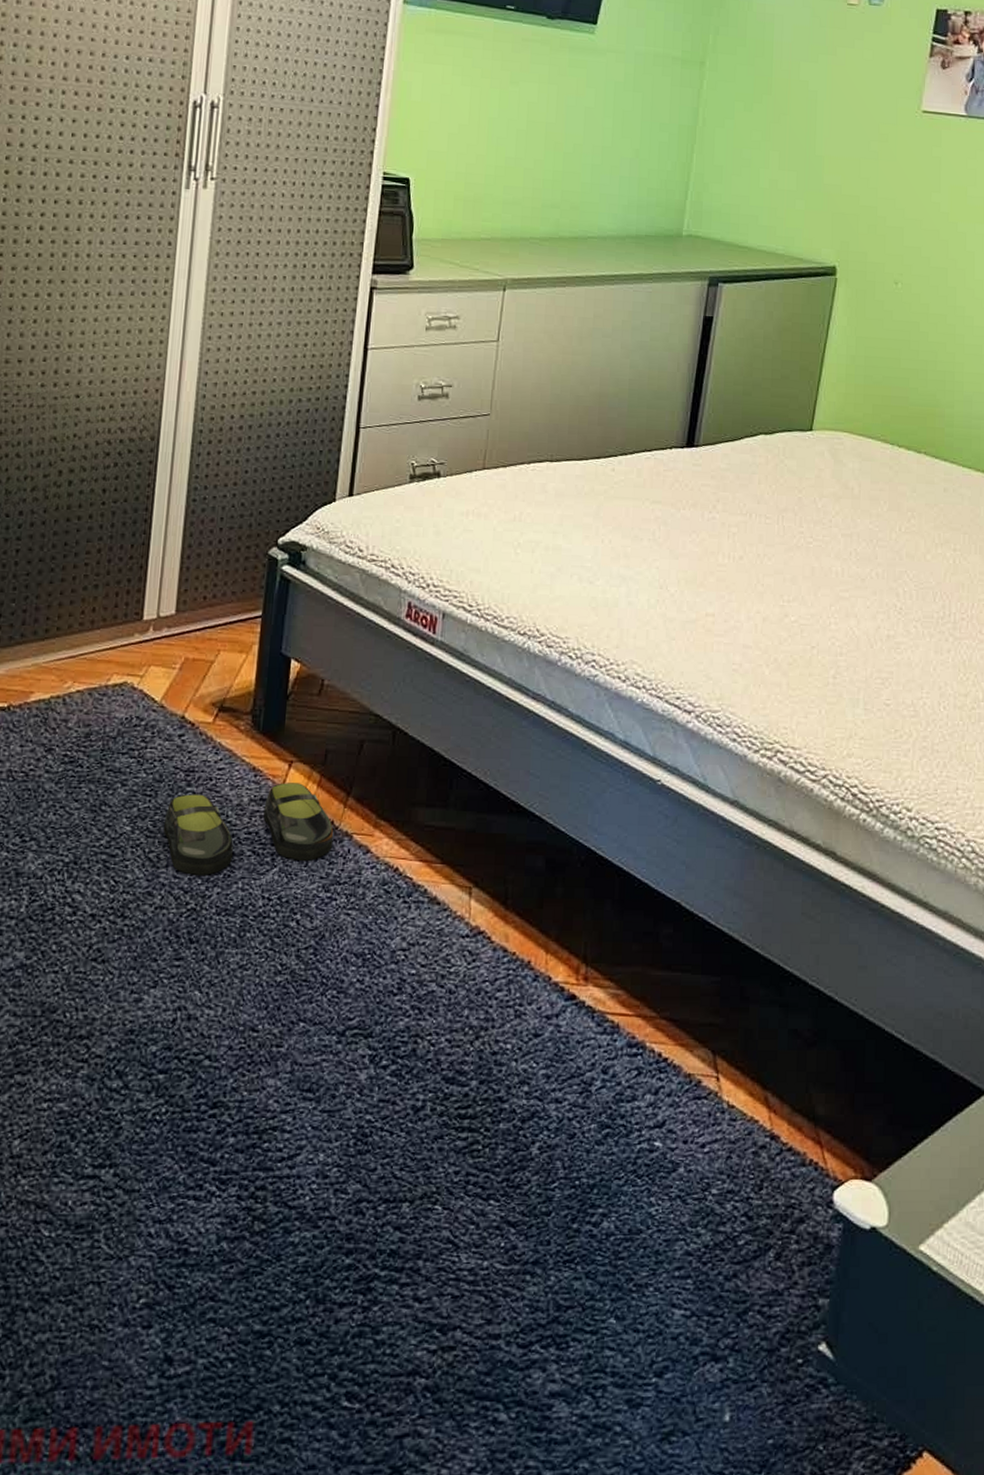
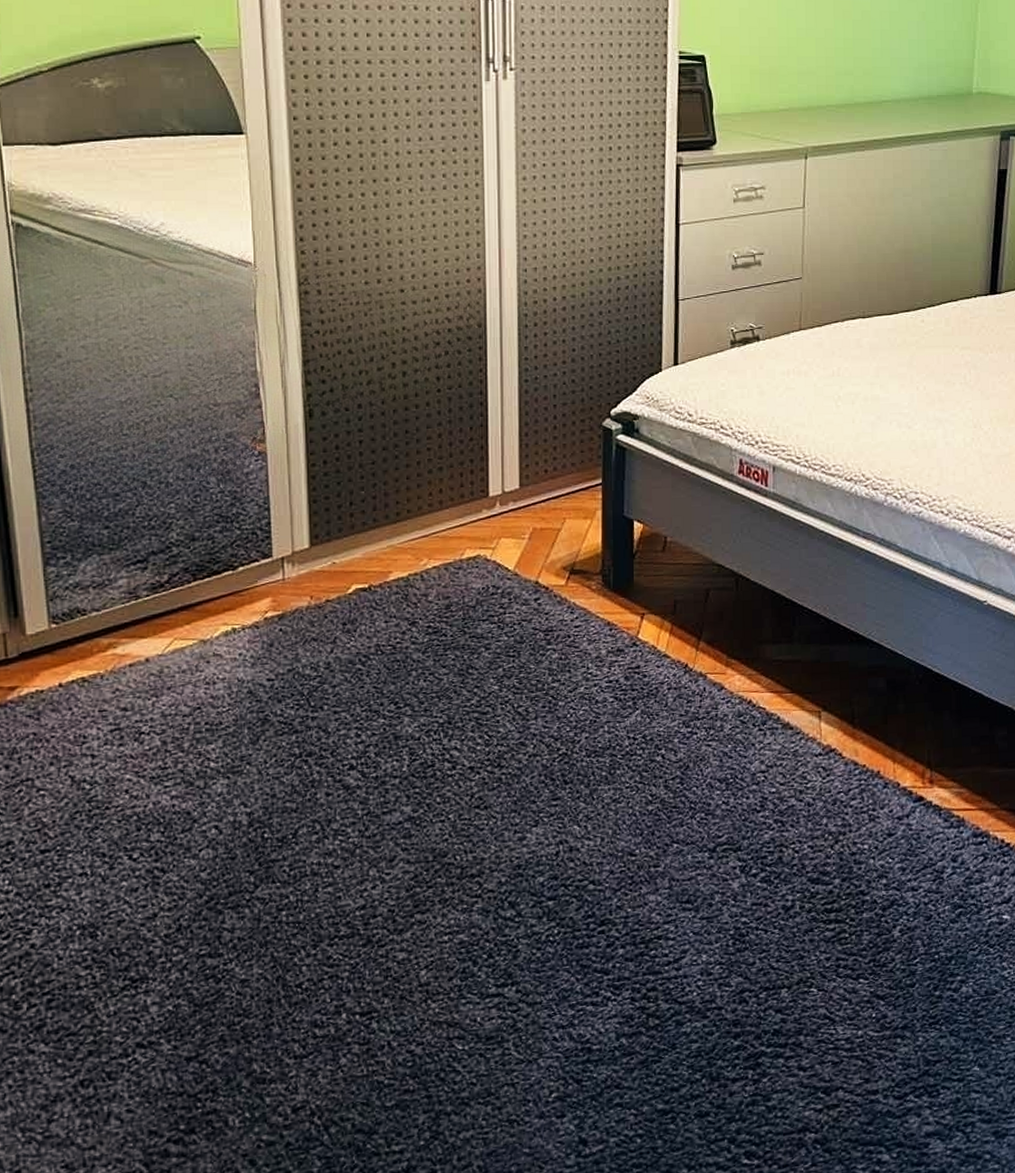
slippers: present [163,783,334,875] -> none [528,632,689,724]

